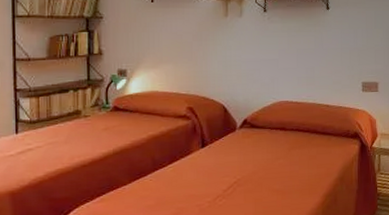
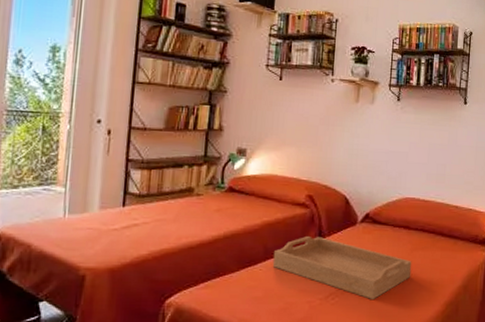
serving tray: none [161,145,291,199] -> present [272,237,412,300]

